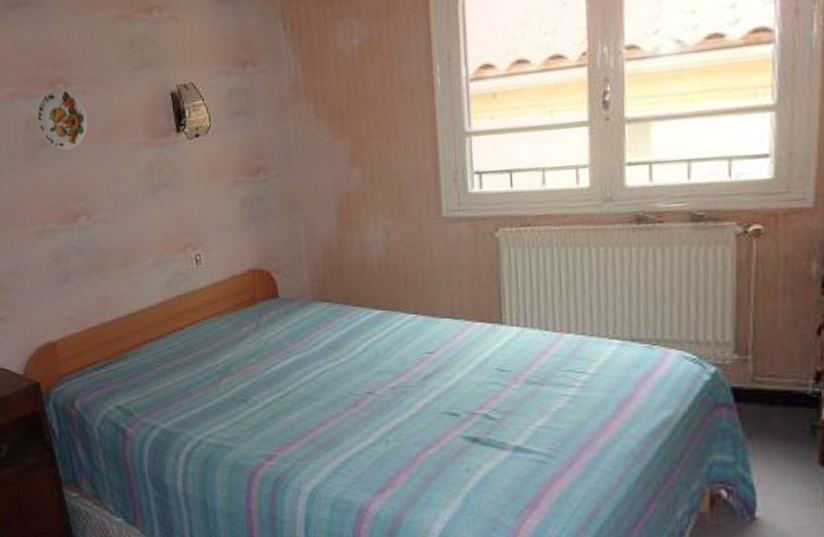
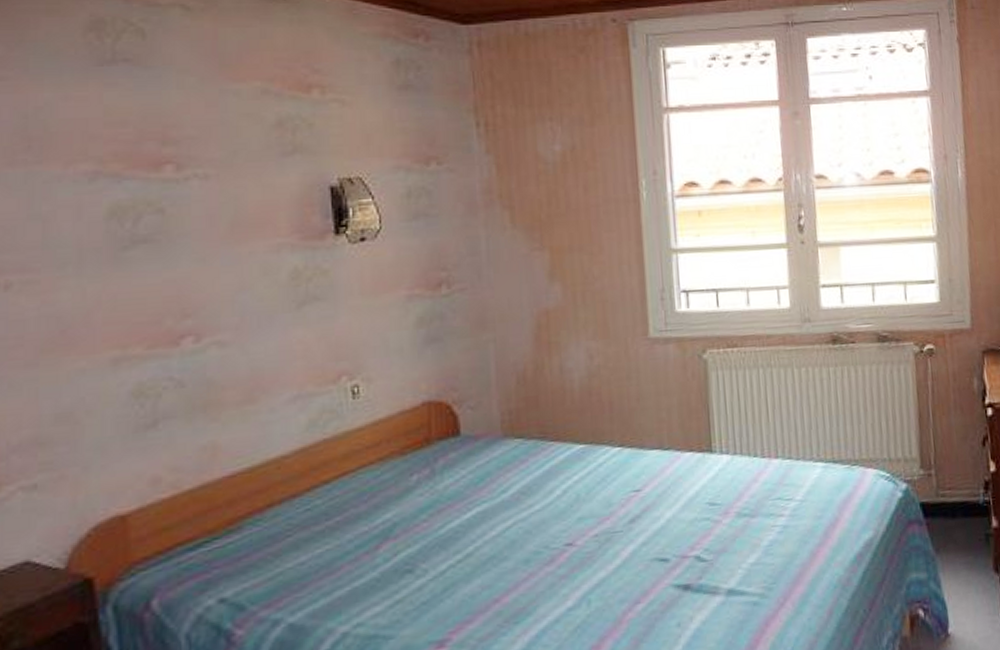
decorative plate: present [36,88,88,151] -> none [129,170,207,251]

